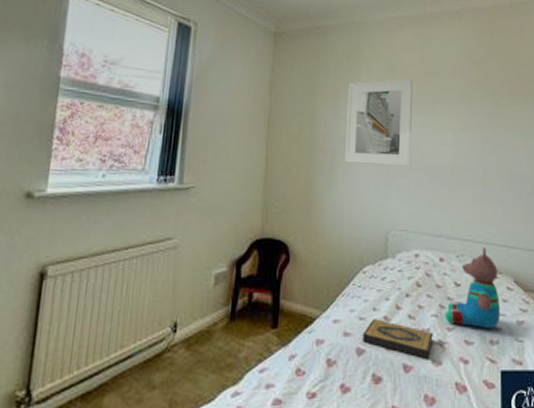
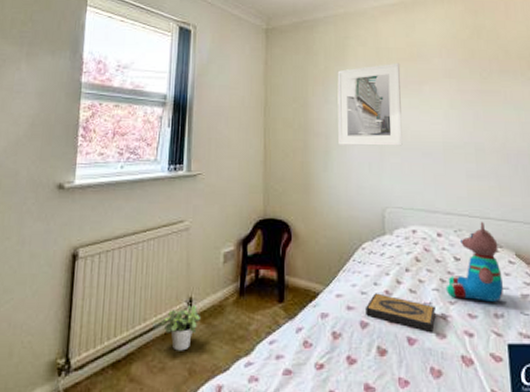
potted plant: none [139,329,185,381] -> present [160,304,200,351]

